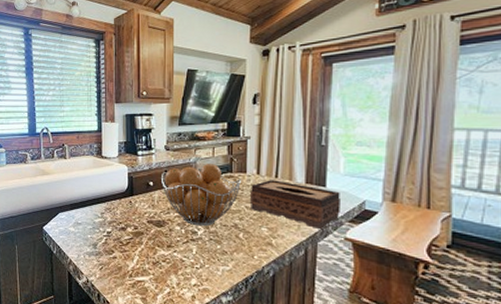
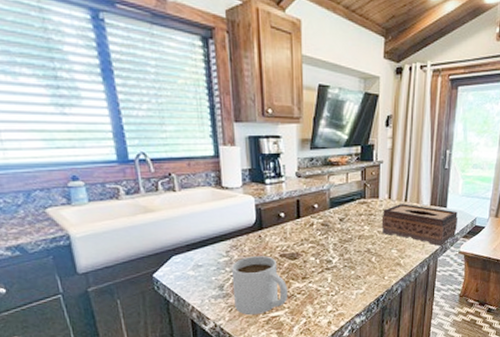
mug: none [104,220,154,277] -> present [231,256,288,315]
fruit basket: present [162,164,241,227] -> none [293,190,374,255]

